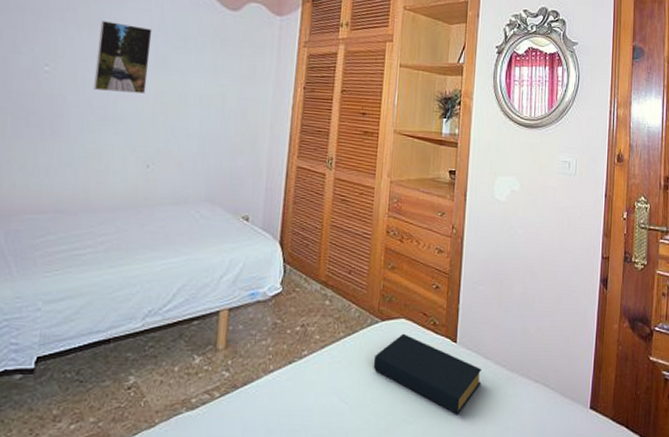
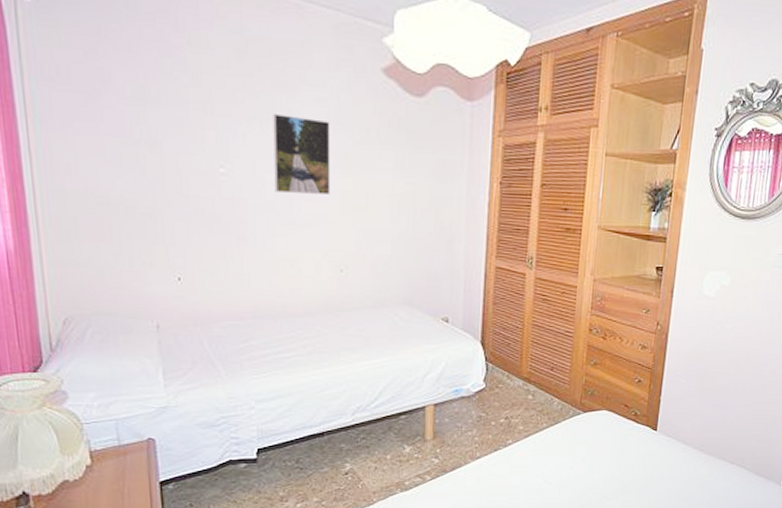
hardback book: present [373,333,482,414] -> none [575,423,681,491]

